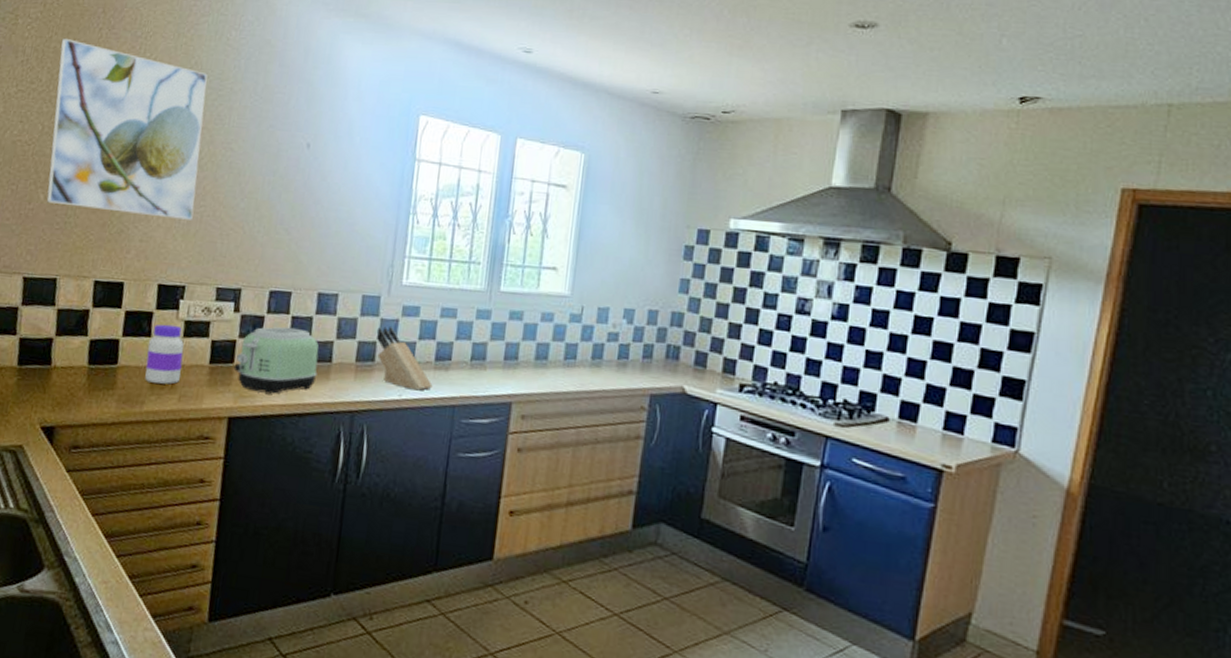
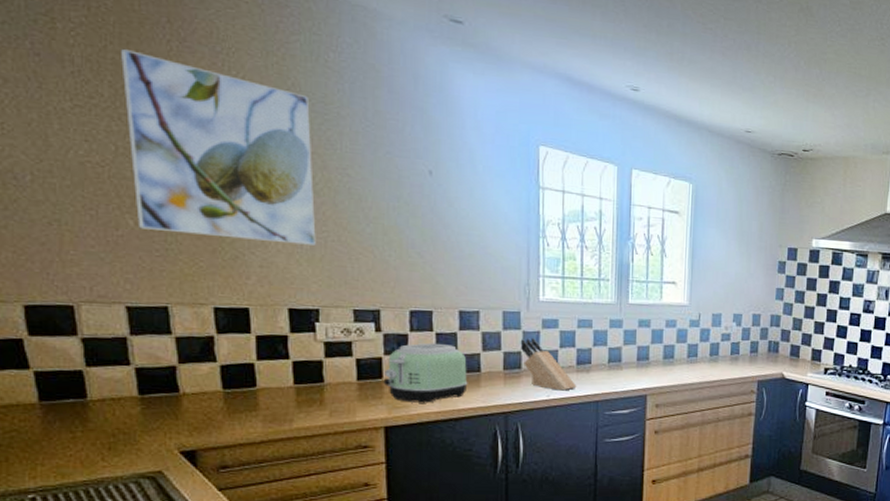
jar: present [145,324,184,385] -> none [287,346,329,402]

